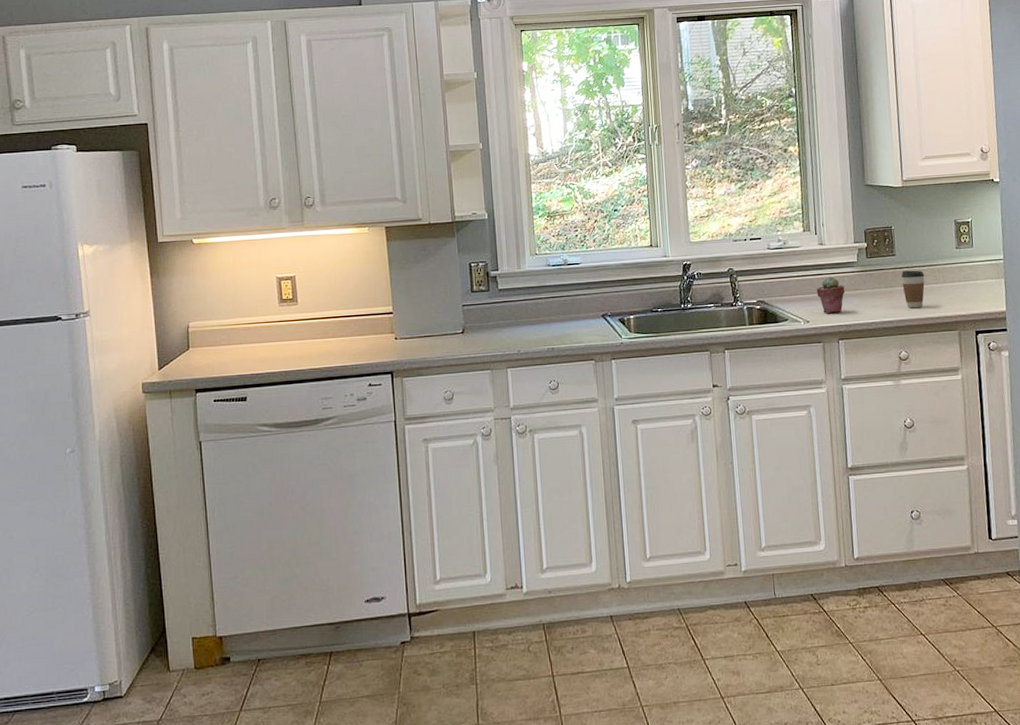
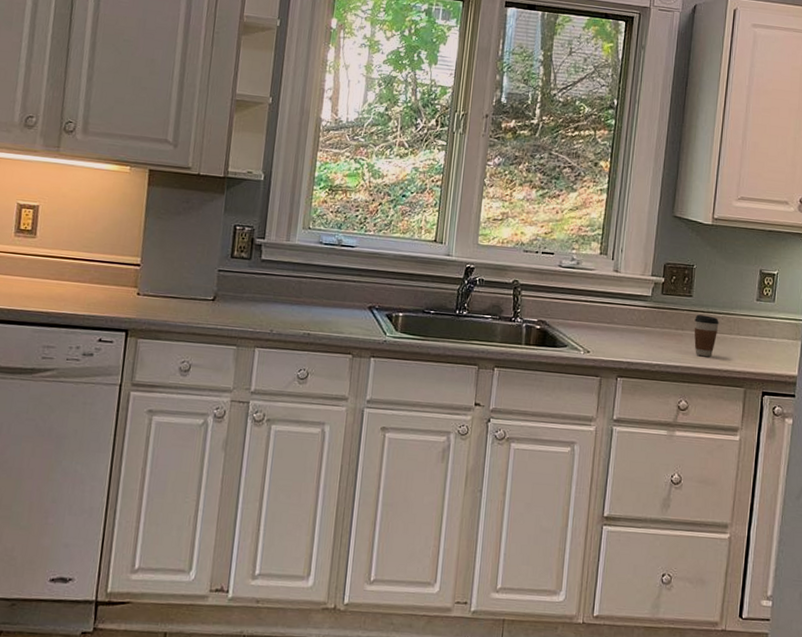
potted succulent: present [816,276,846,314] -> none [602,307,634,348]

